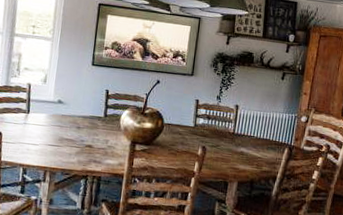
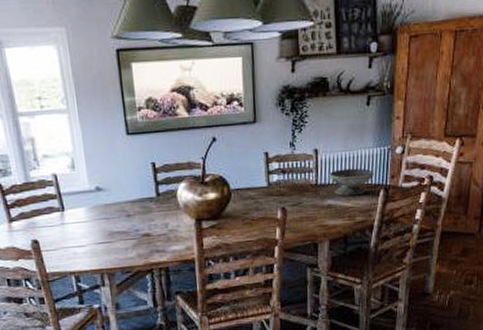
decorative bowl: none [245,124,282,149] -> present [329,168,374,196]

